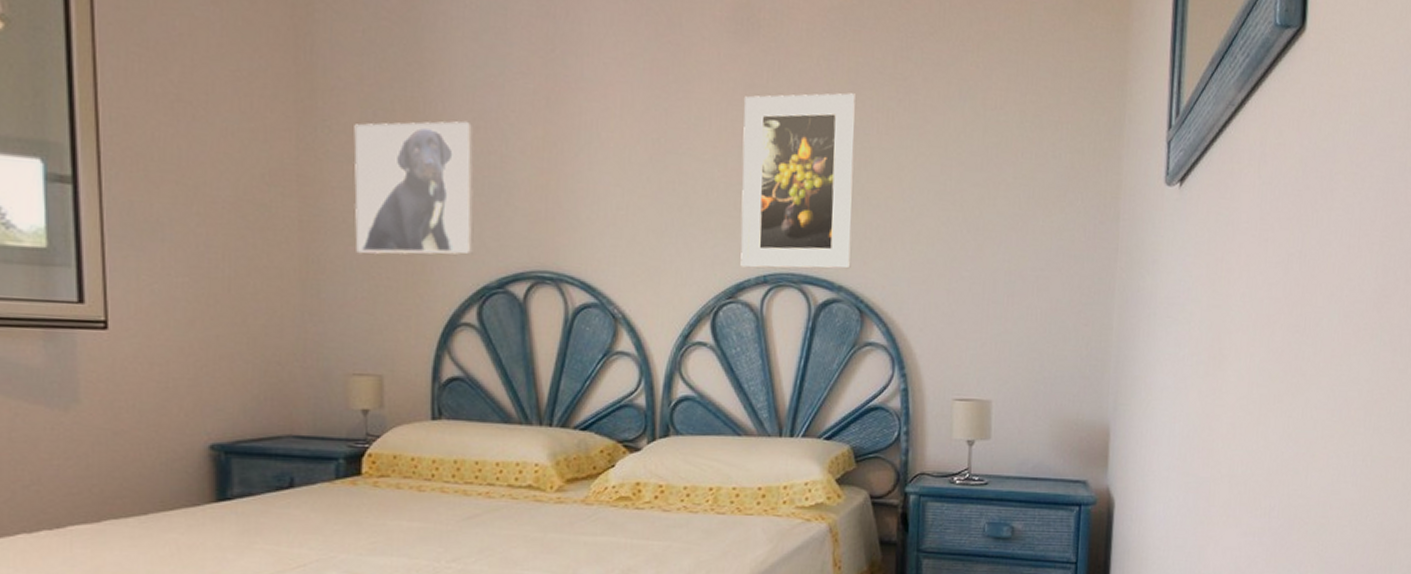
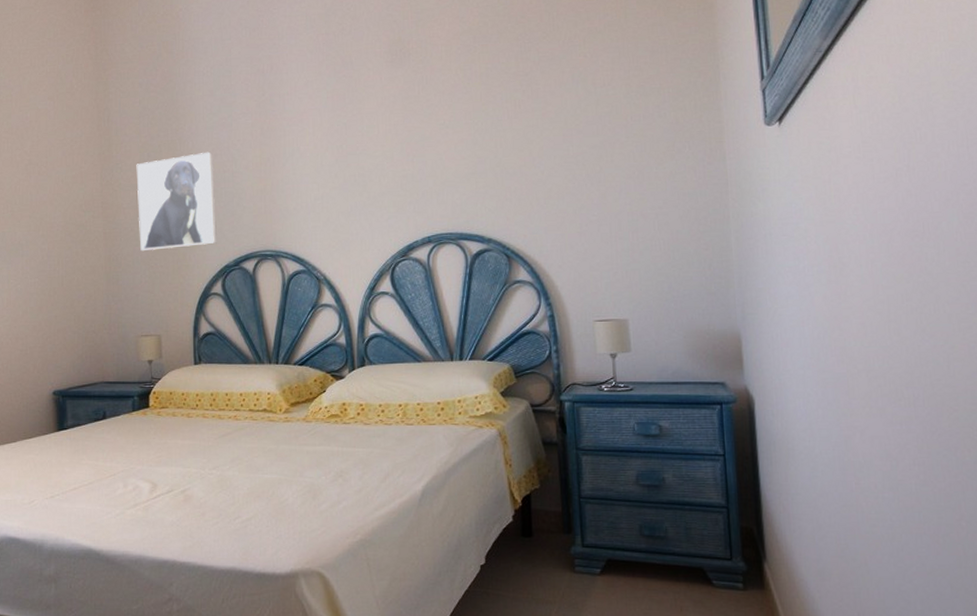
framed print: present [740,93,857,270] -> none [403,91,497,232]

